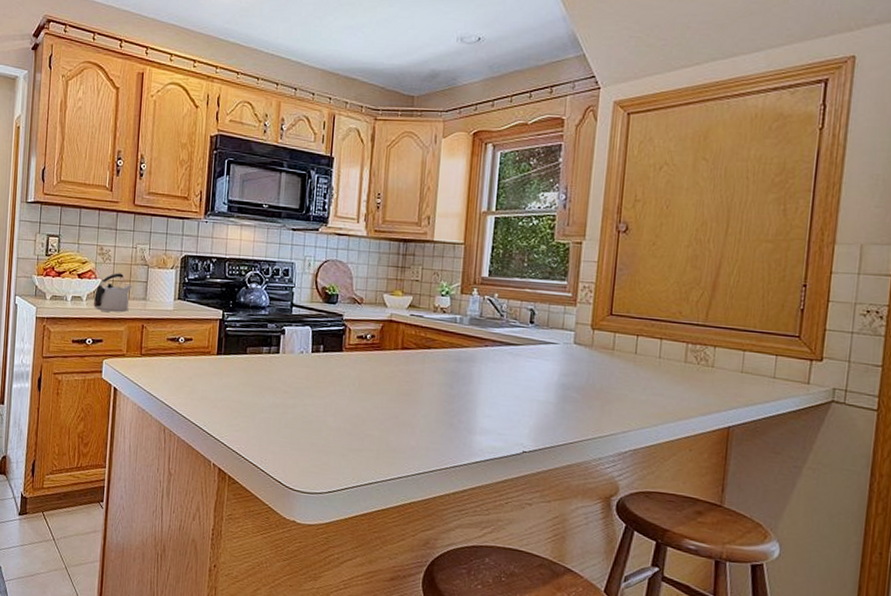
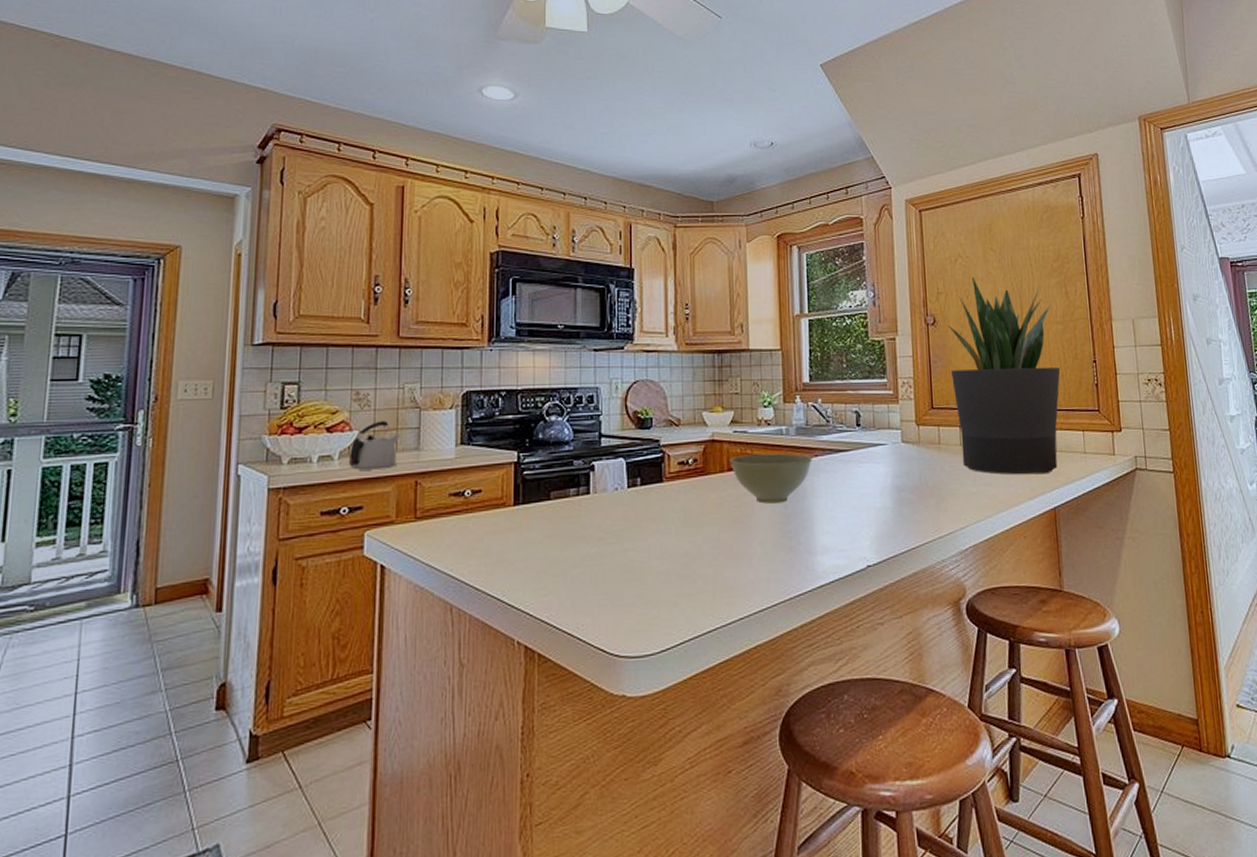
bowl: none [404,337,482,384] -> present [729,453,812,504]
planter: none [635,187,764,393] -> present [947,277,1061,475]

